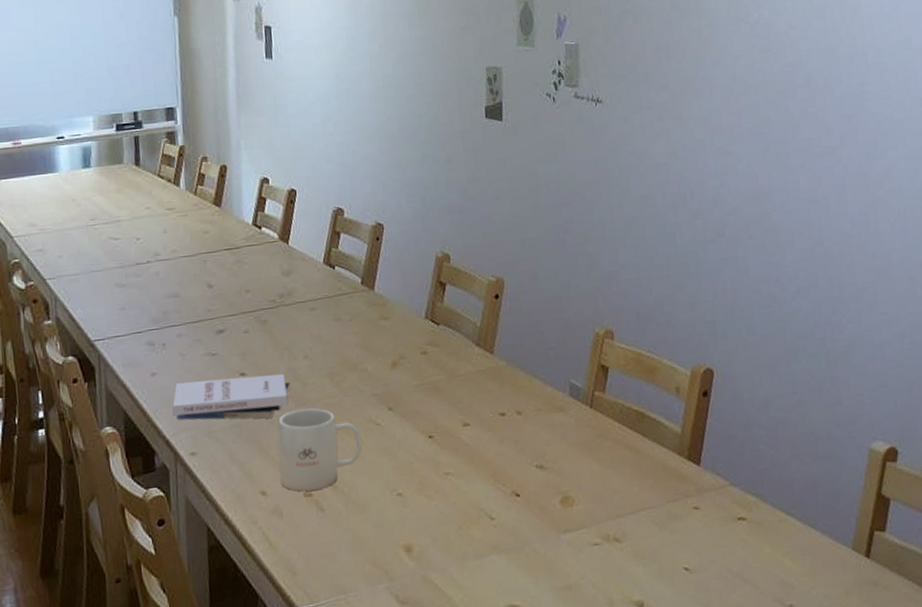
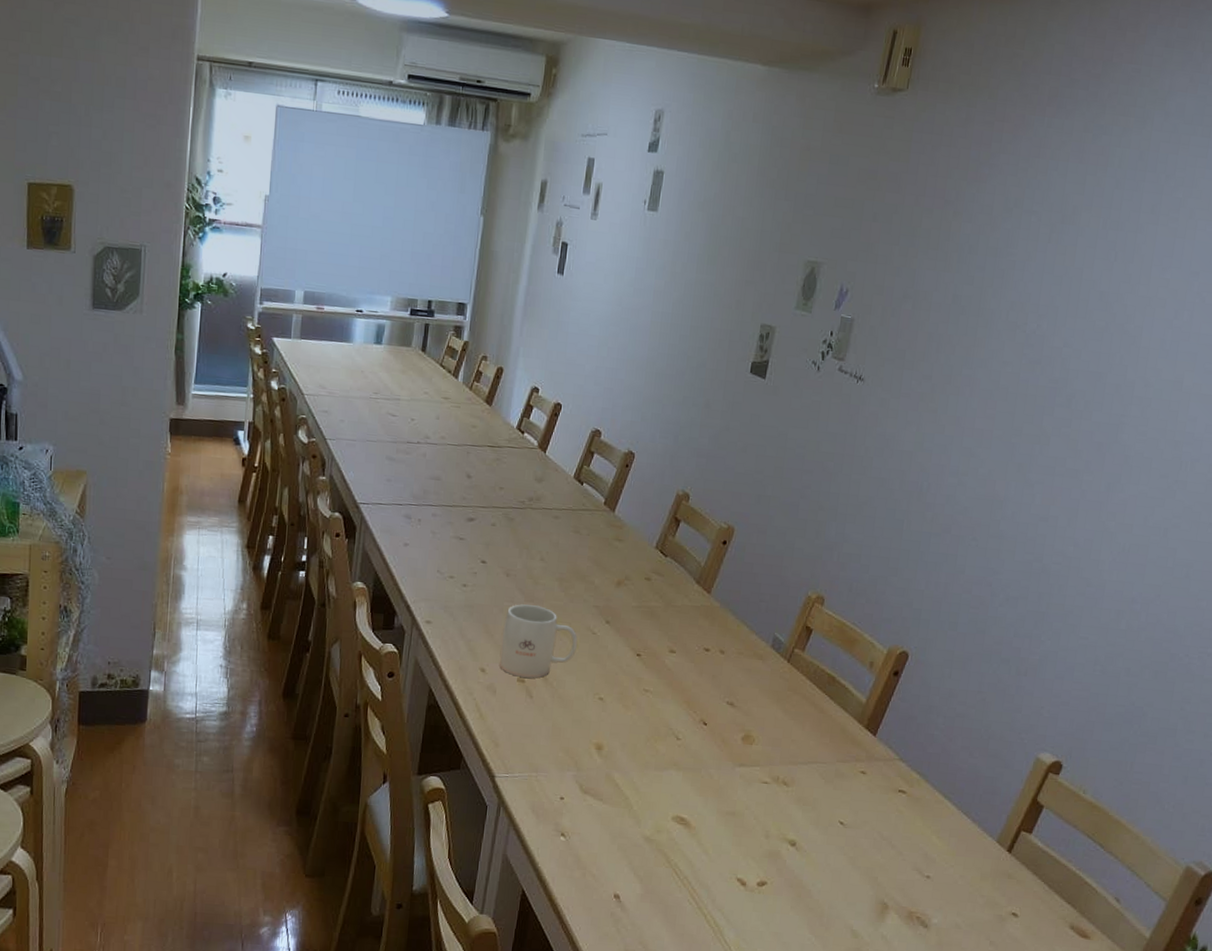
books: present [172,374,291,420] -> none [417,556,524,606]

